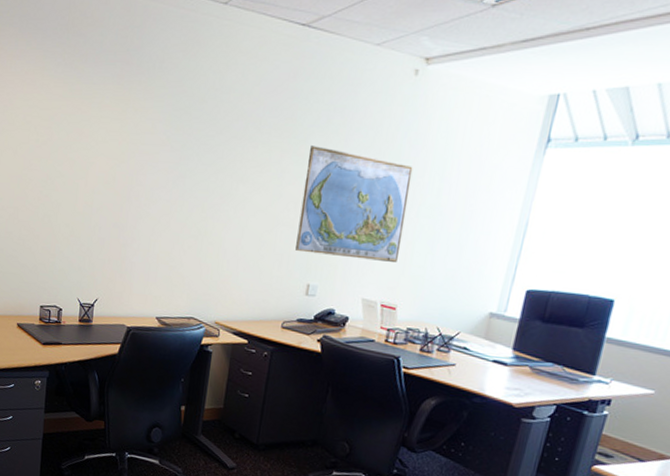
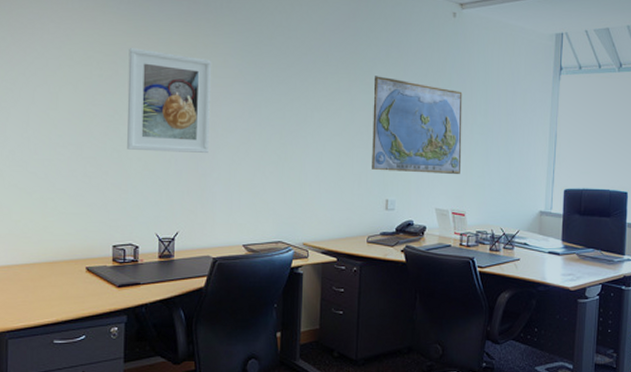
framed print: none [57,112,140,223] -> present [127,48,211,153]

